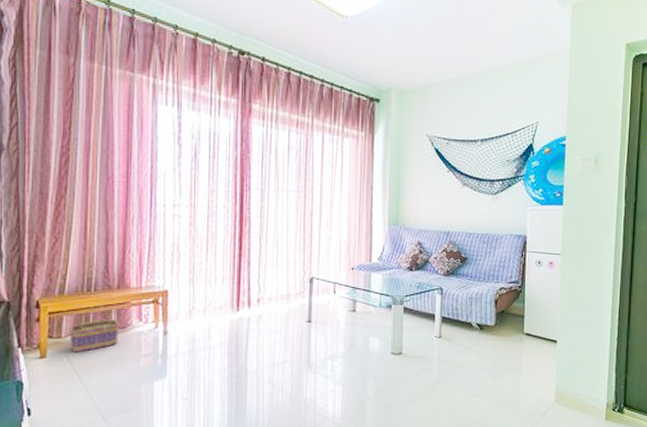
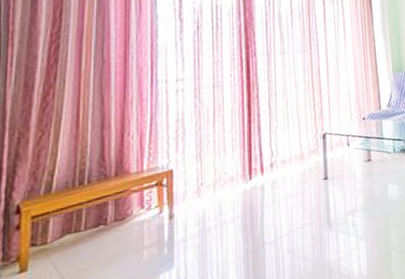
basket: present [69,304,119,352] -> none [57,196,118,258]

